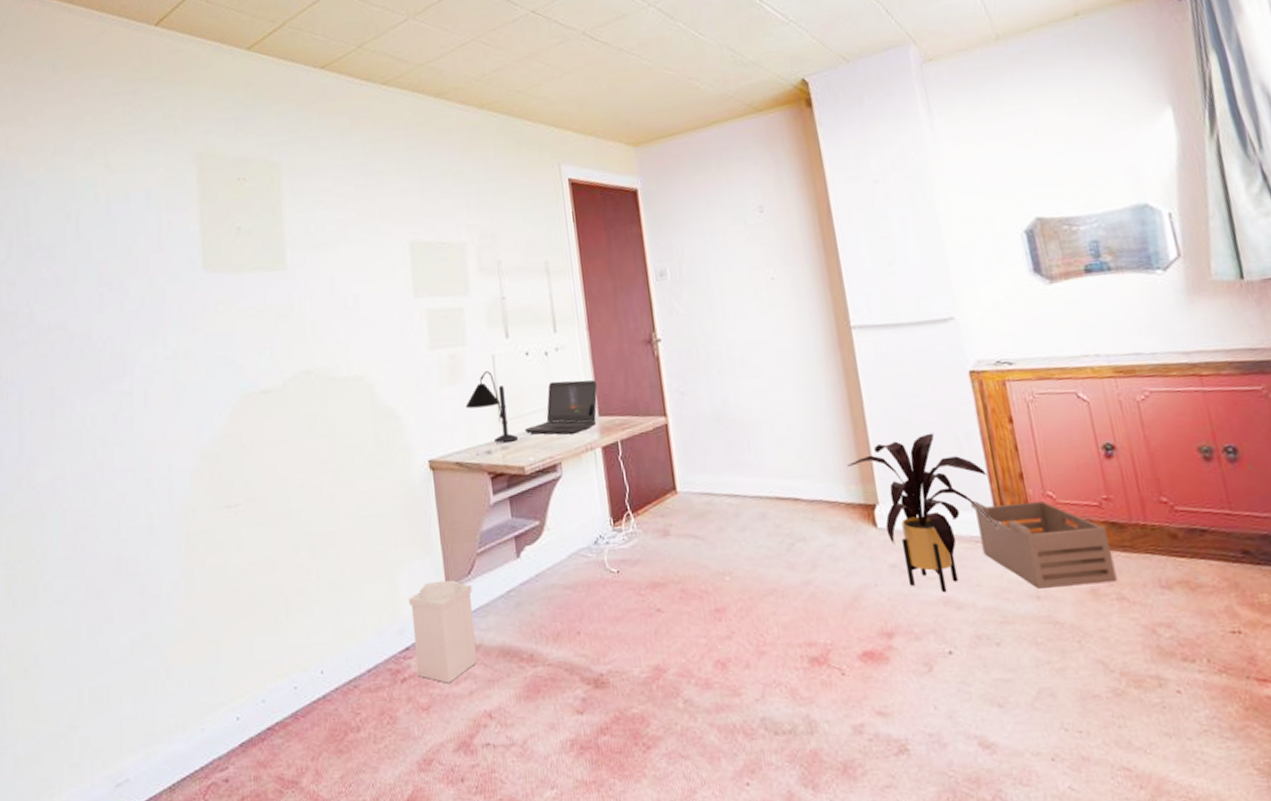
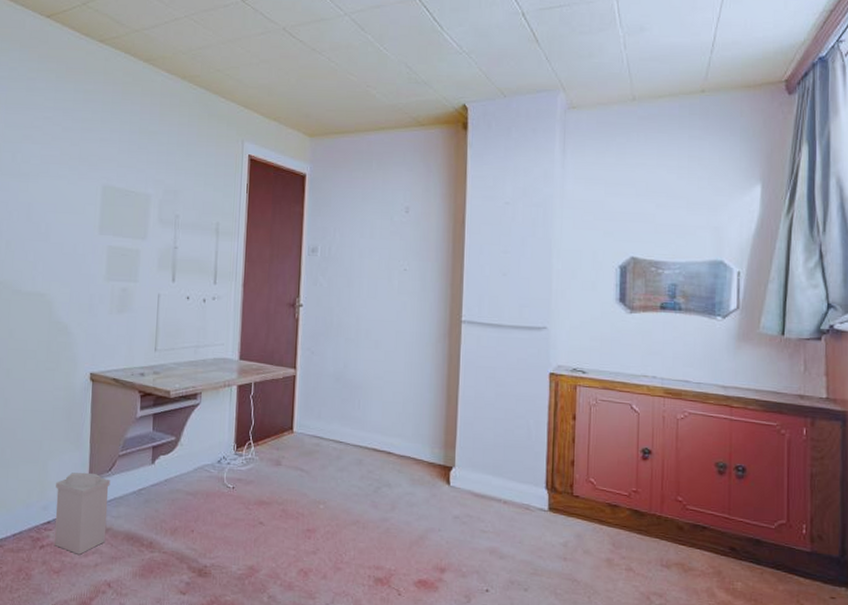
desk lamp: present [465,371,518,443] -> none [128,307,169,369]
laptop computer: present [524,380,597,435] -> none [175,325,243,371]
house plant: present [847,433,997,593] -> none [436,417,546,545]
wooden crate: present [970,501,1117,589] -> none [527,477,630,556]

